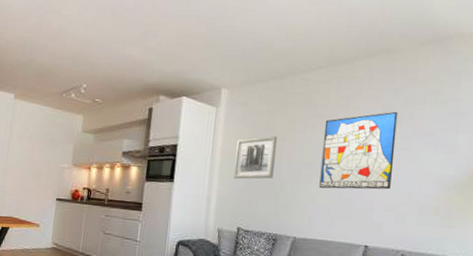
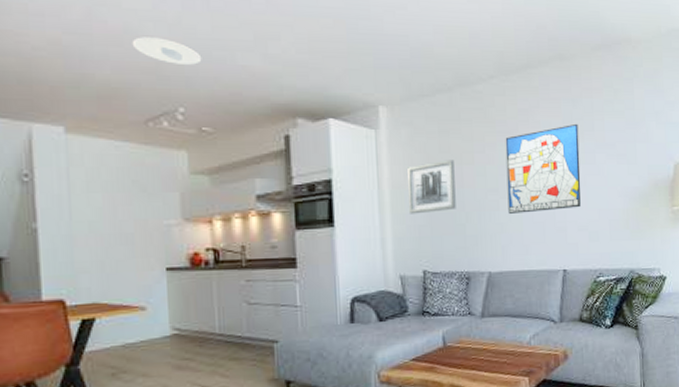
recessed light: none [62,34,104,54] -> present [132,37,202,65]

